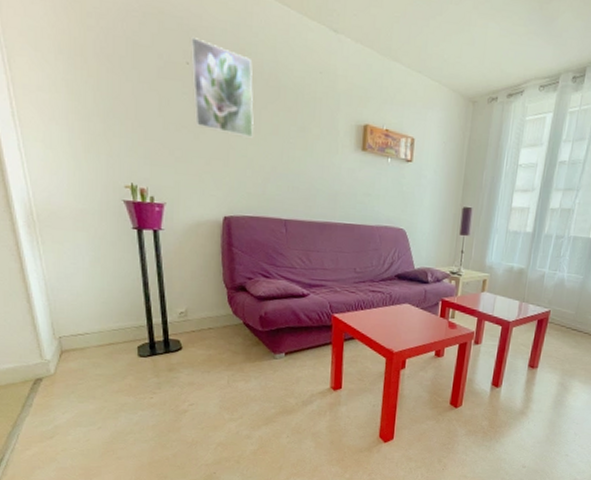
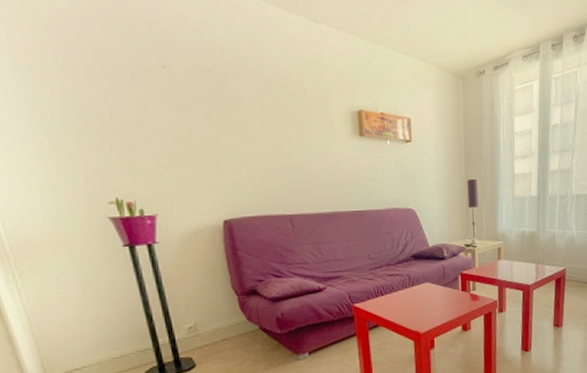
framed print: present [189,36,254,140] -> none [162,38,244,138]

